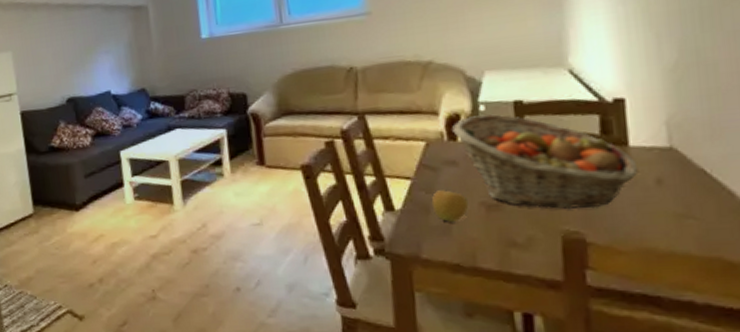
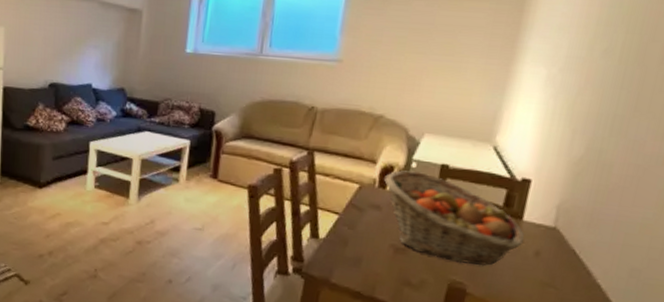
apple: present [431,190,469,222] -> none [350,228,382,257]

